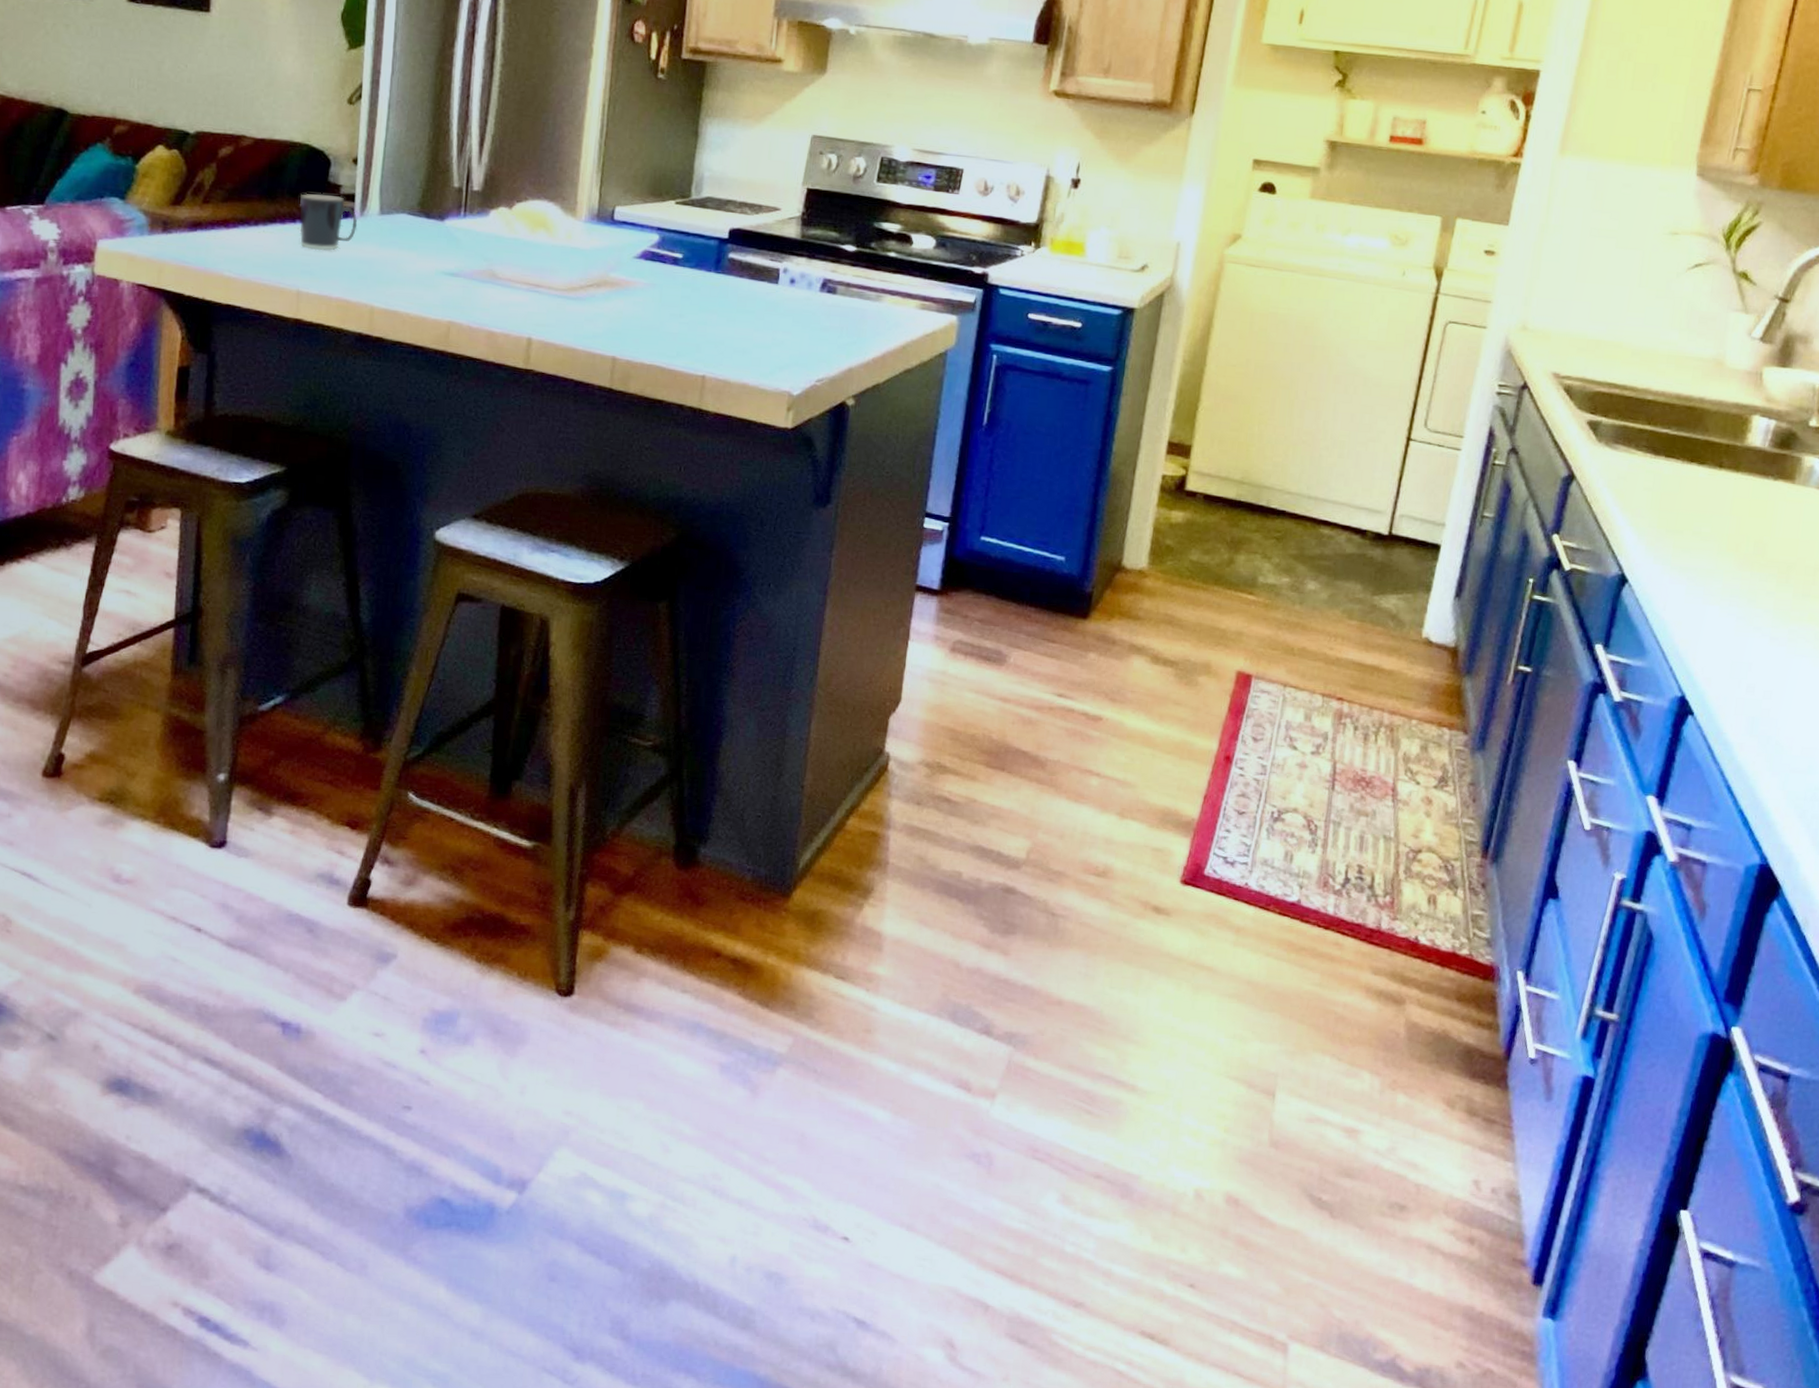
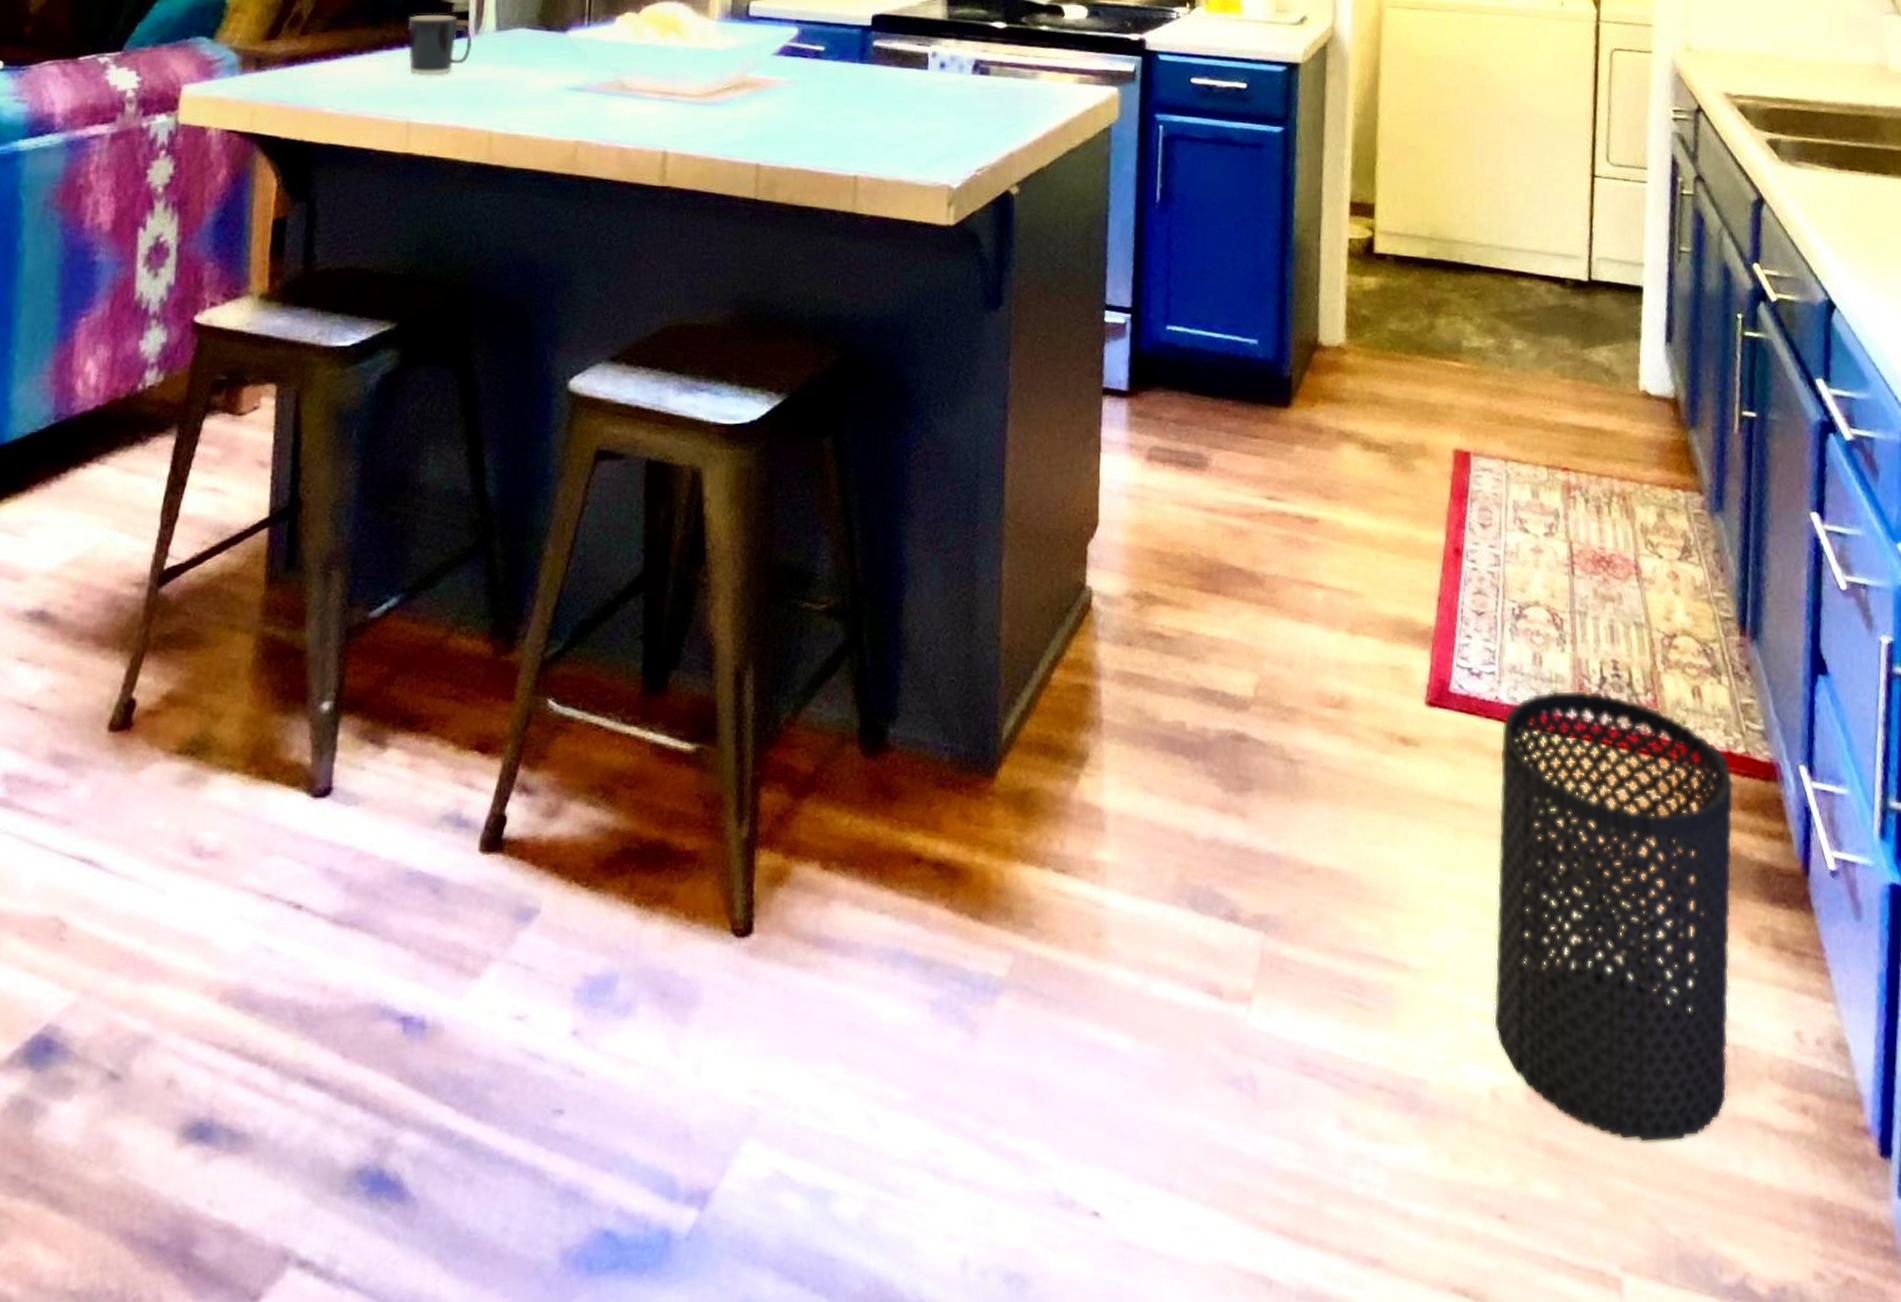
trash can: none [1206,884,1454,1249] -> present [1494,690,1734,1143]

